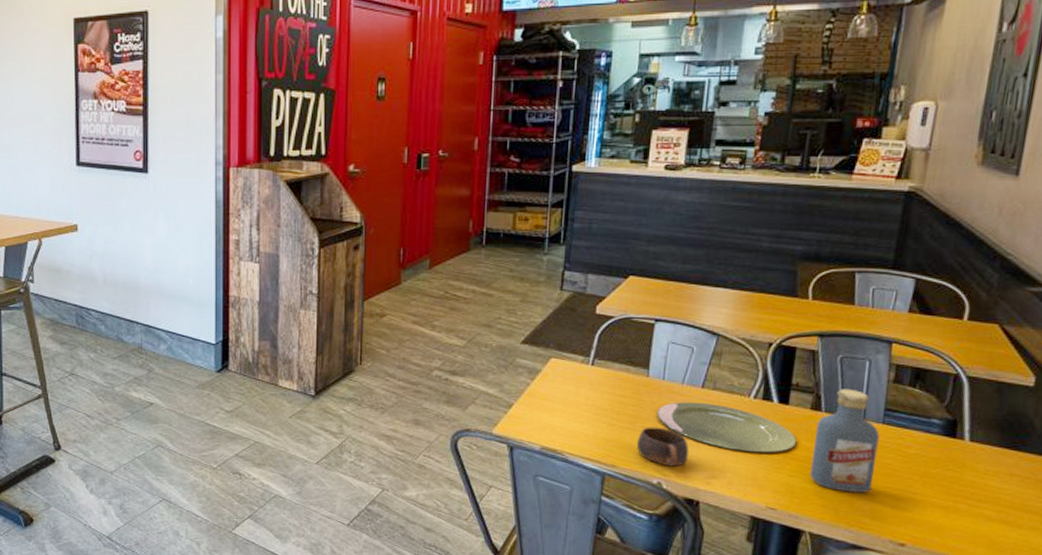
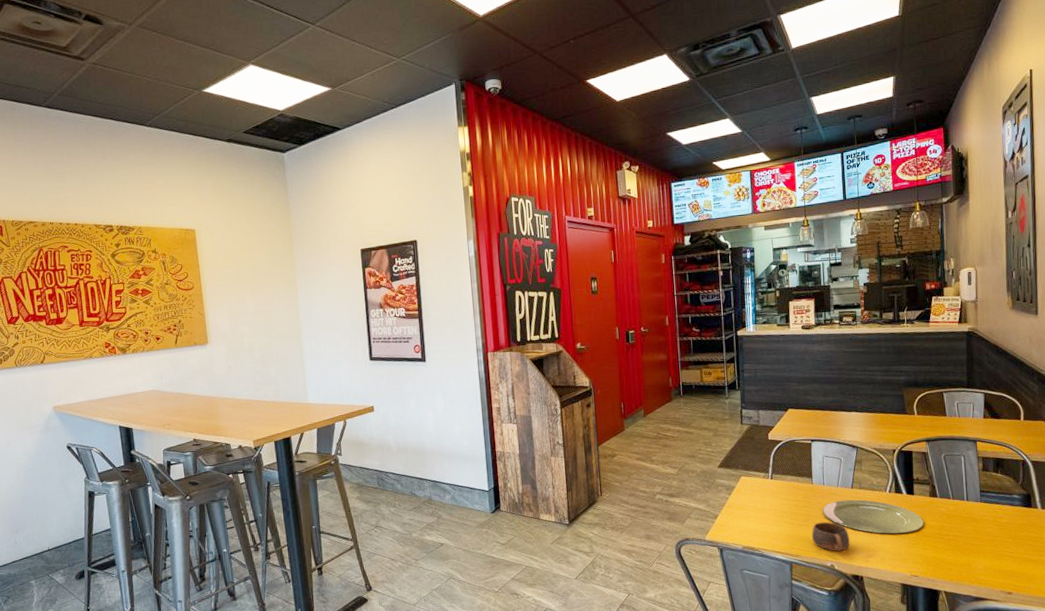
vodka: present [810,388,880,493] -> none [936,478,981,557]

